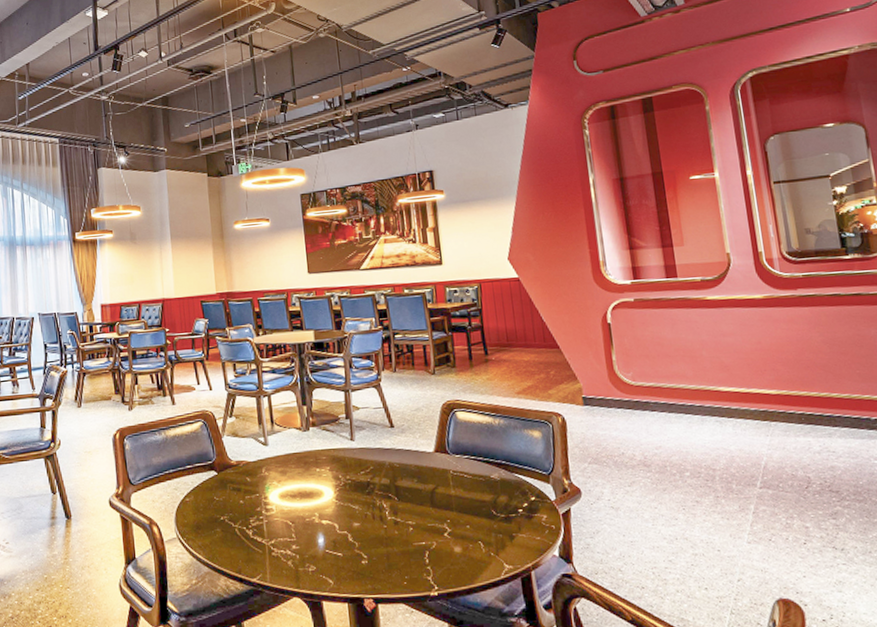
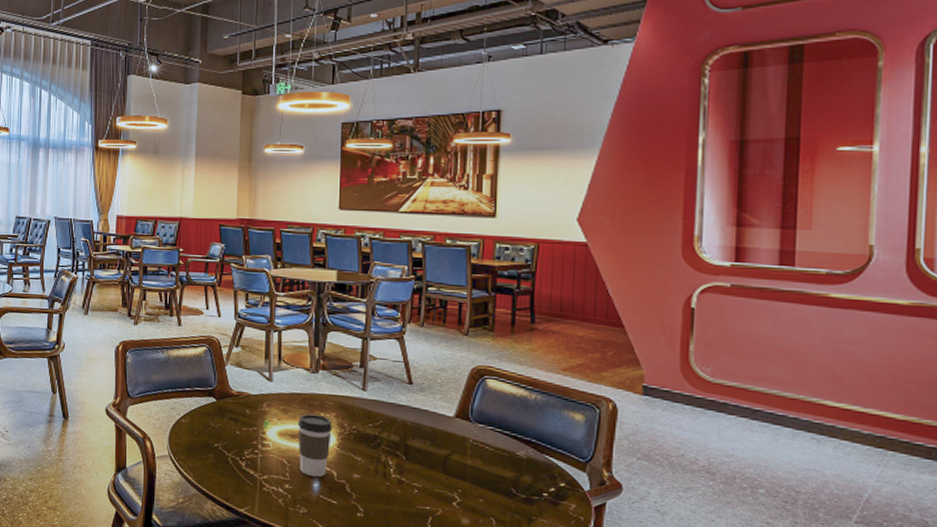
coffee cup: none [296,471,329,533] -> present [298,414,332,477]

